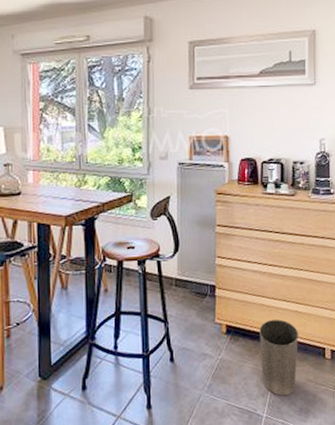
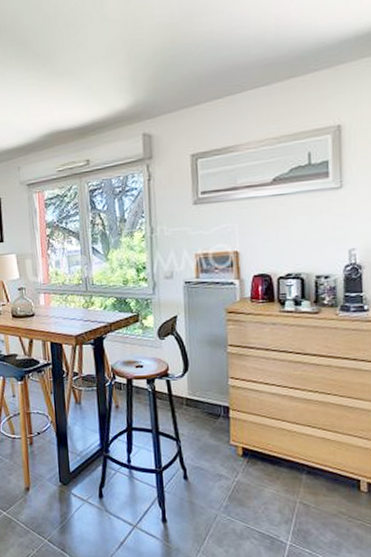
waste basket: present [259,319,299,396] -> none [280,445,328,526]

